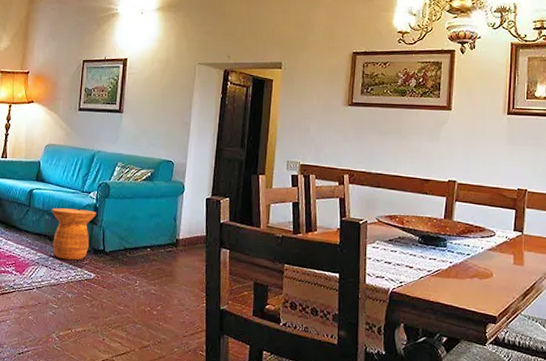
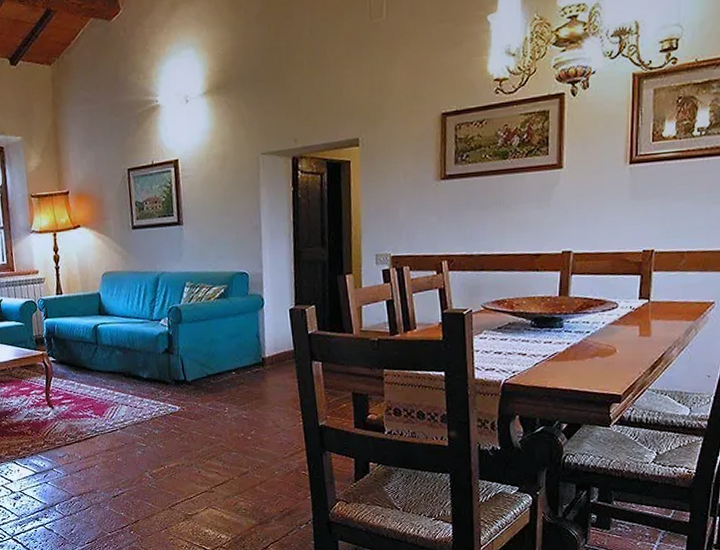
side table: present [51,208,97,260] -> none [121,339,171,396]

